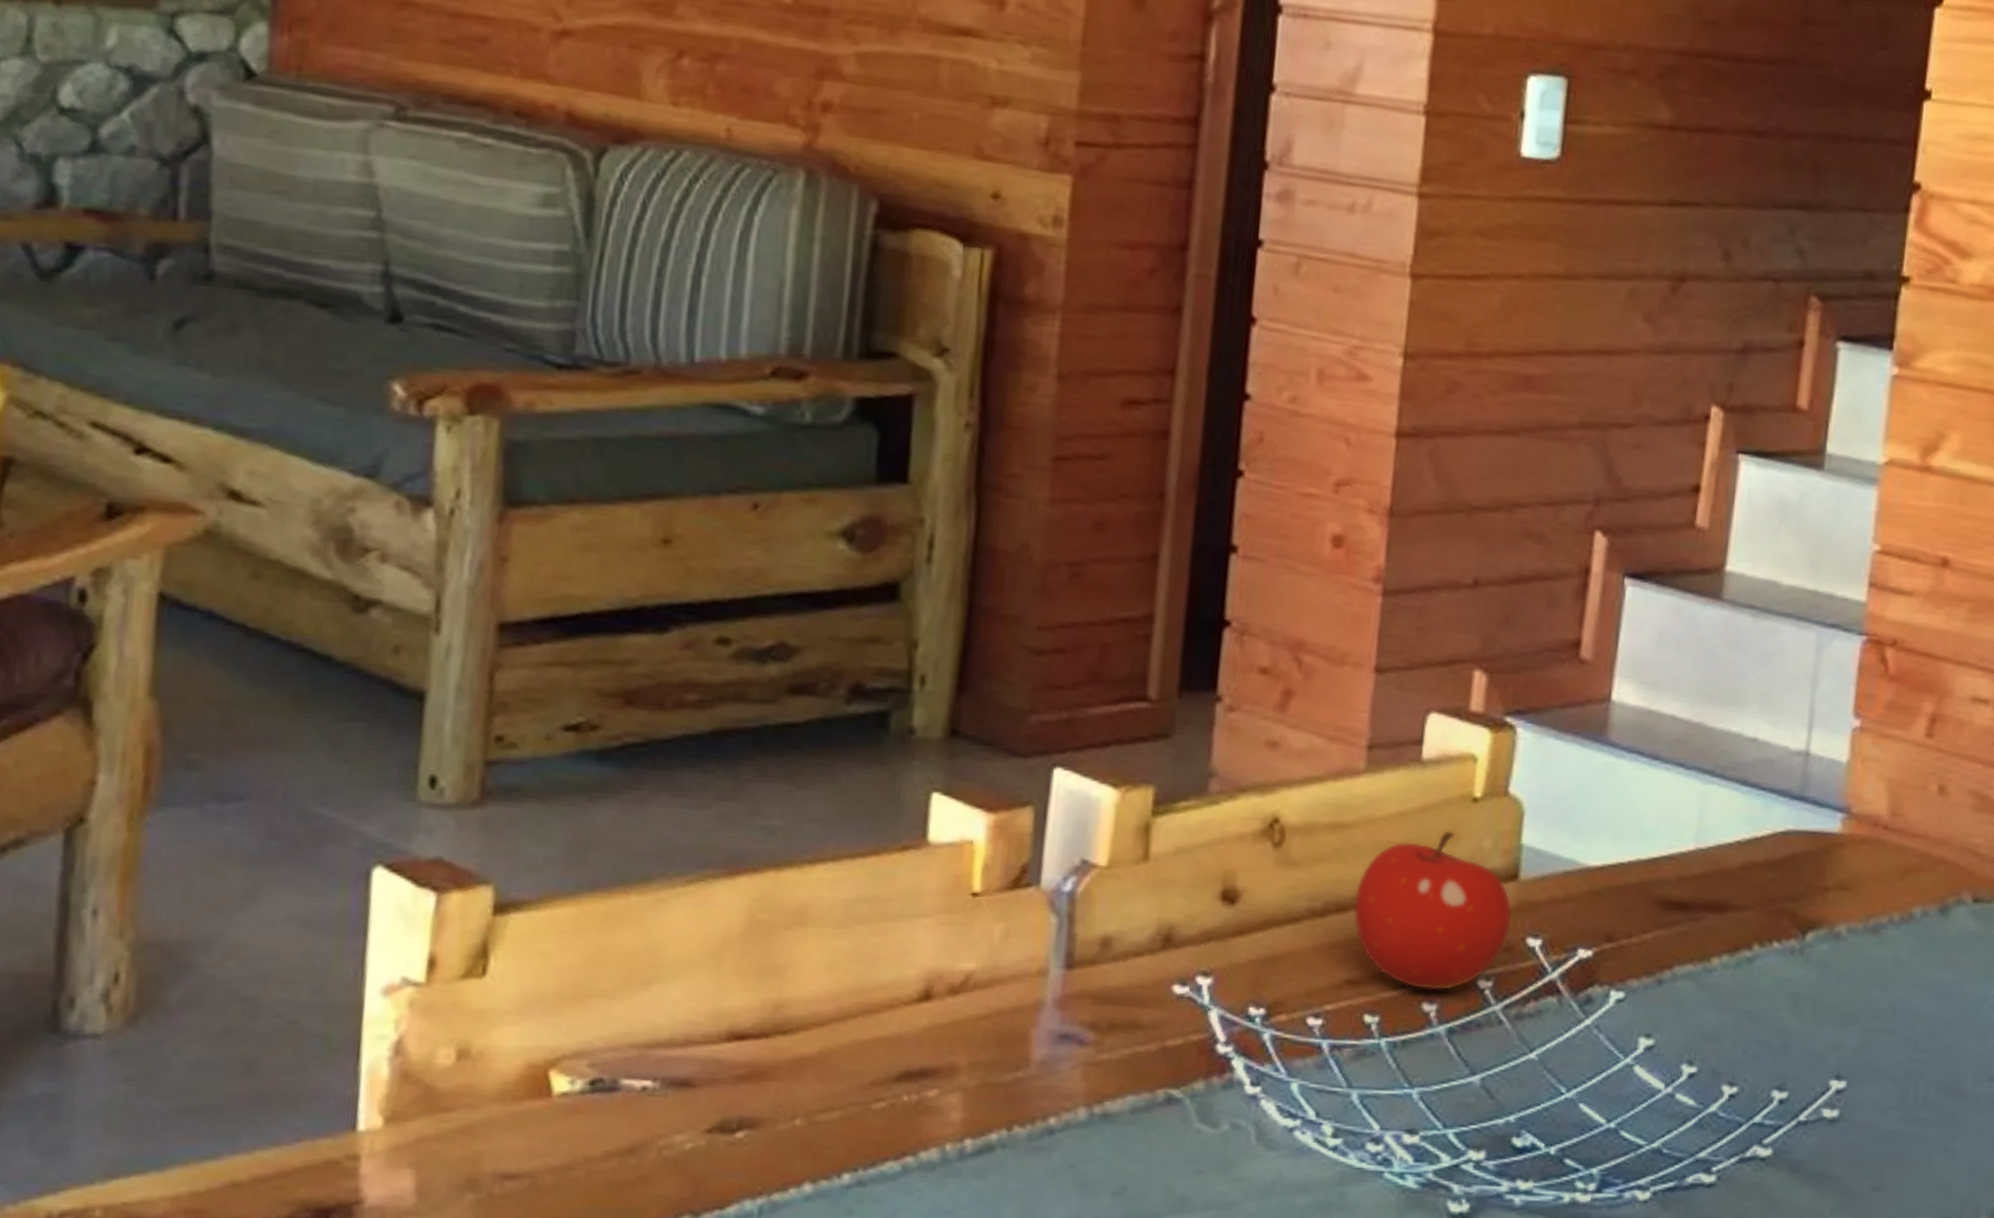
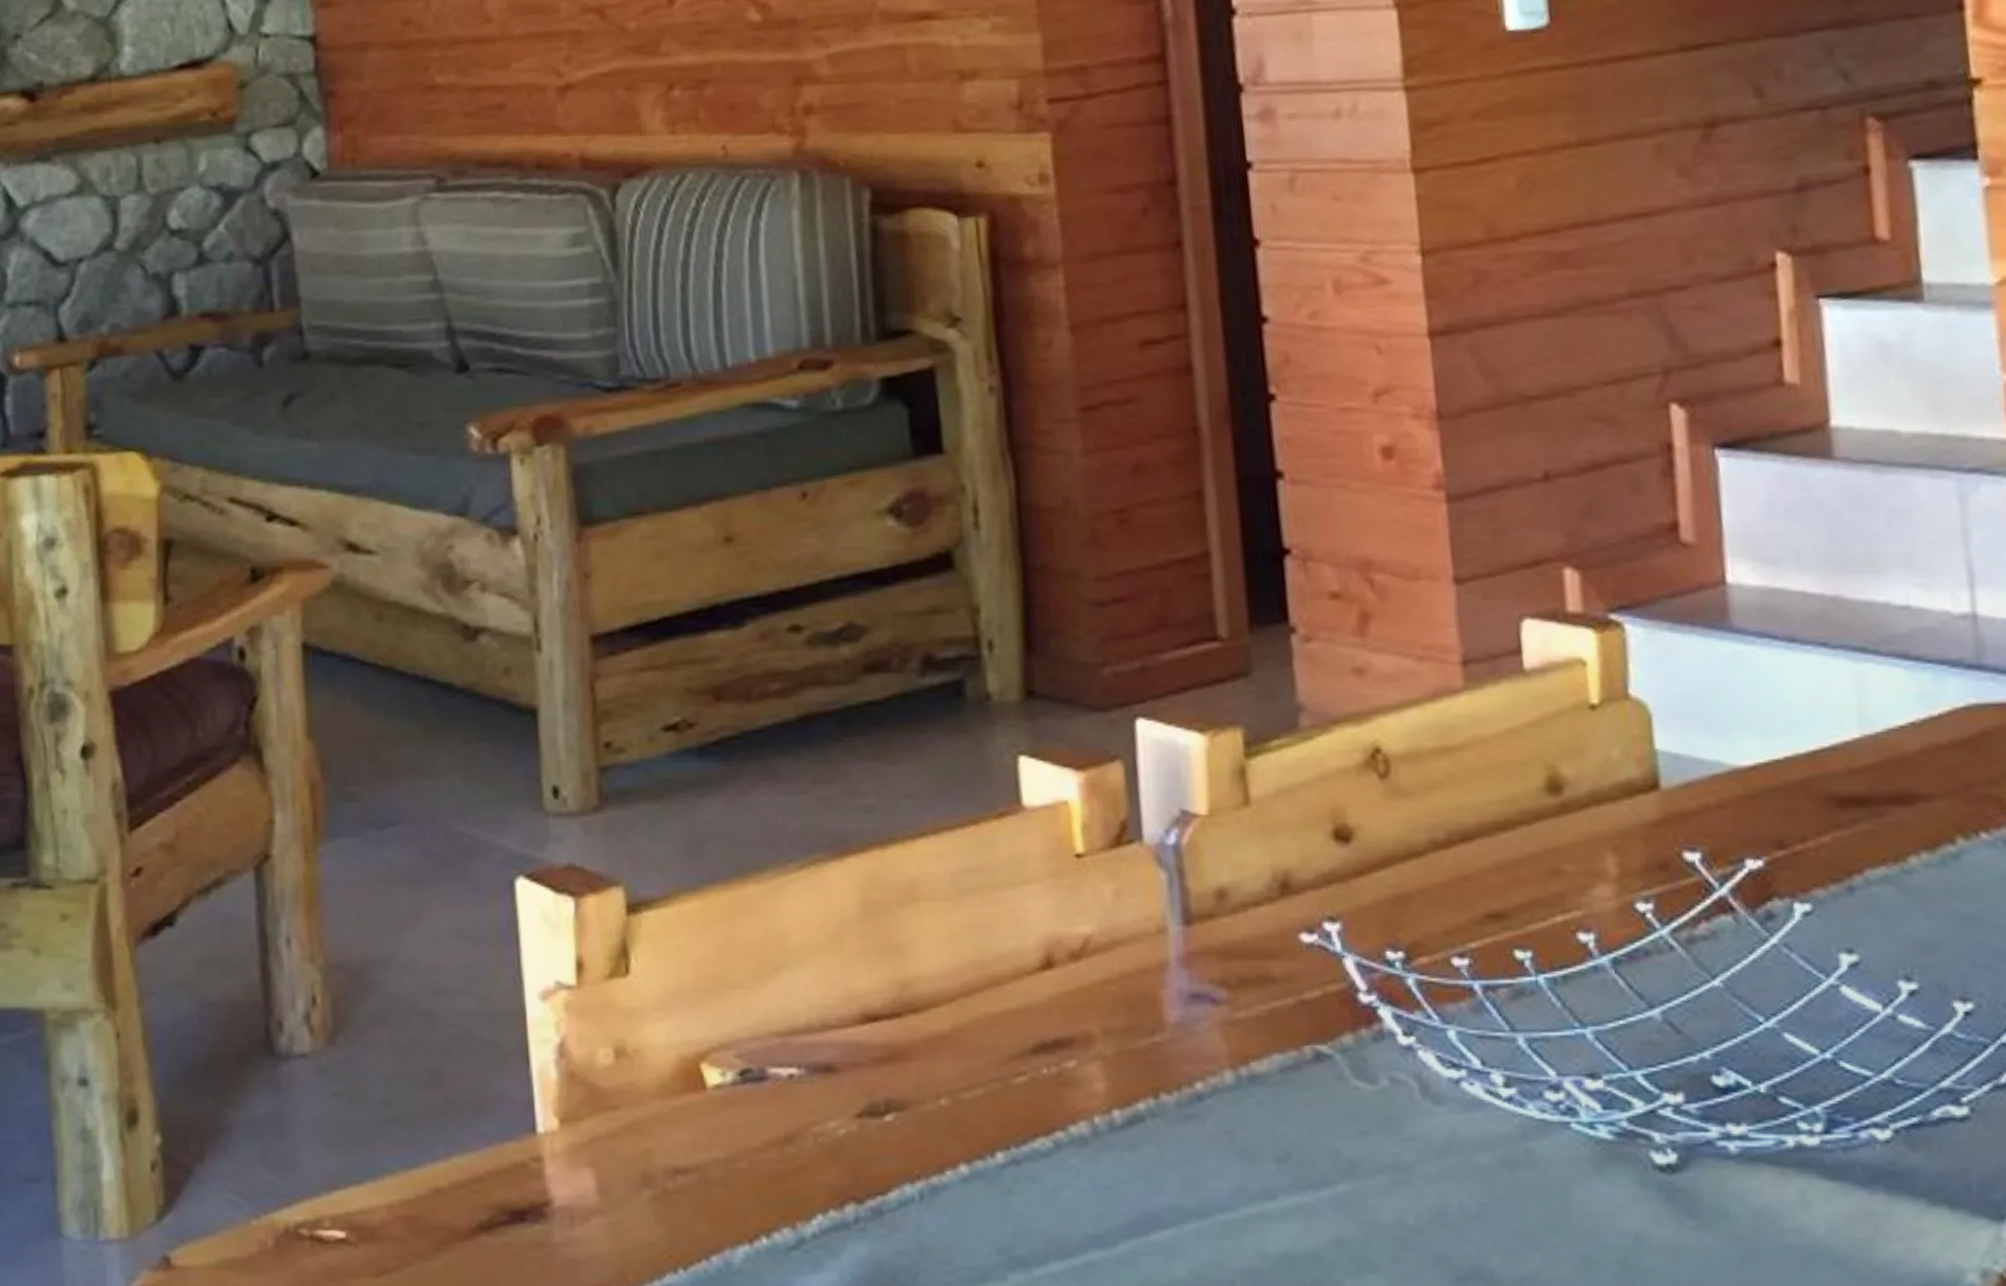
fruit: present [1353,829,1512,991] -> none [1478,742,1662,919]

